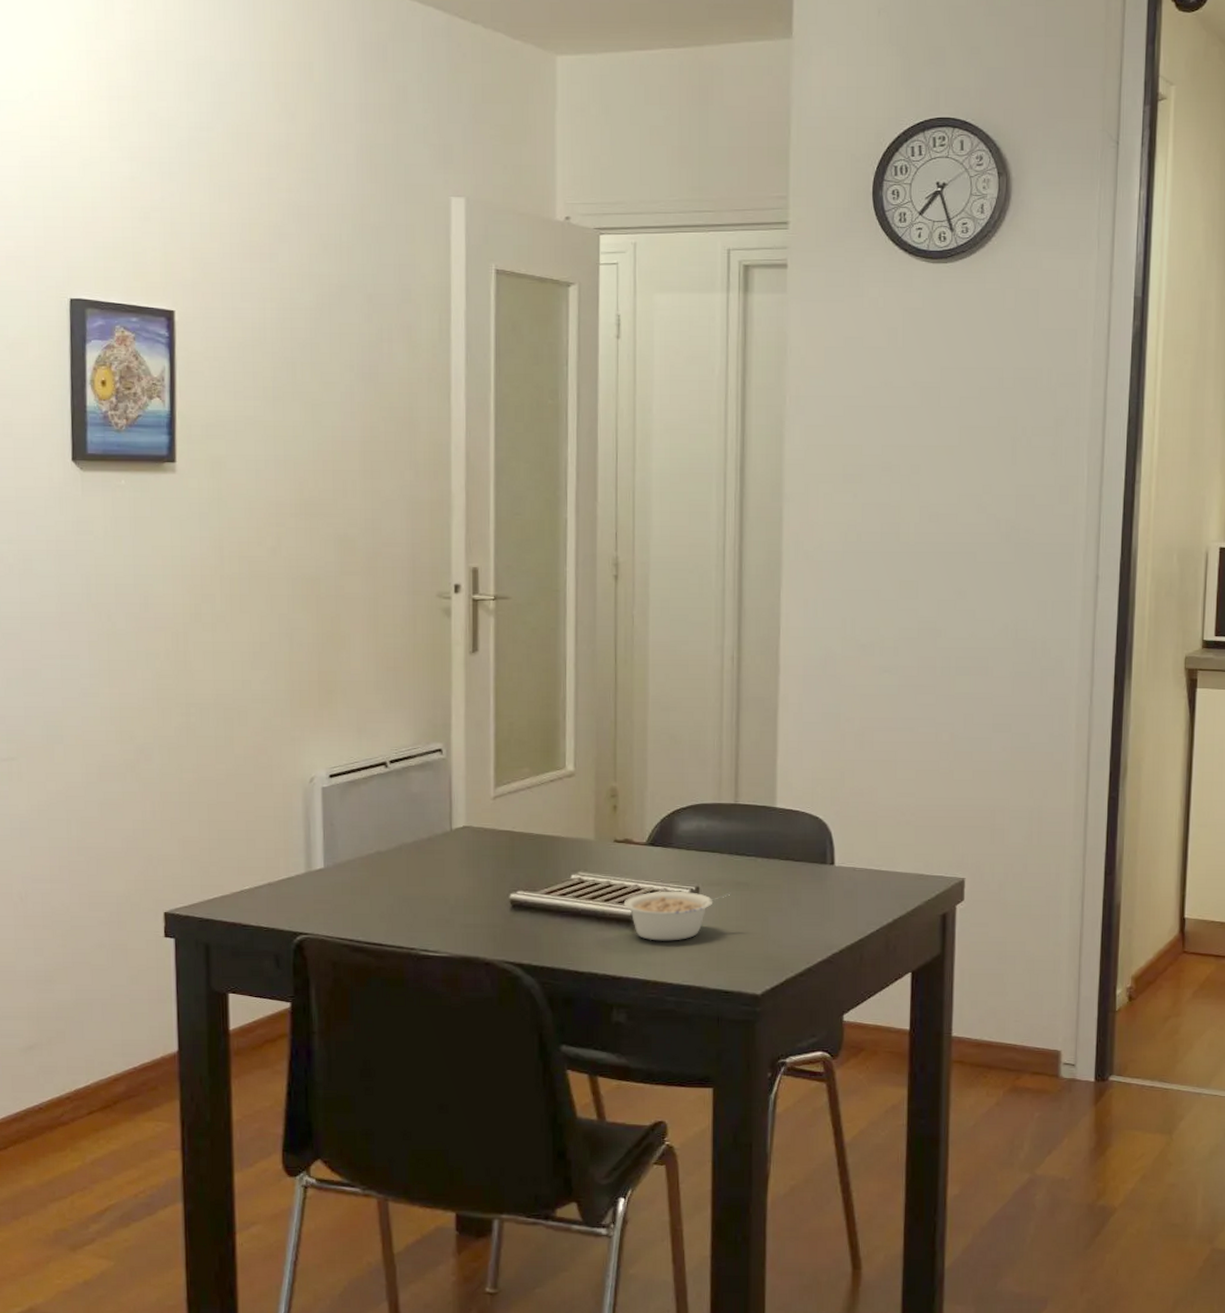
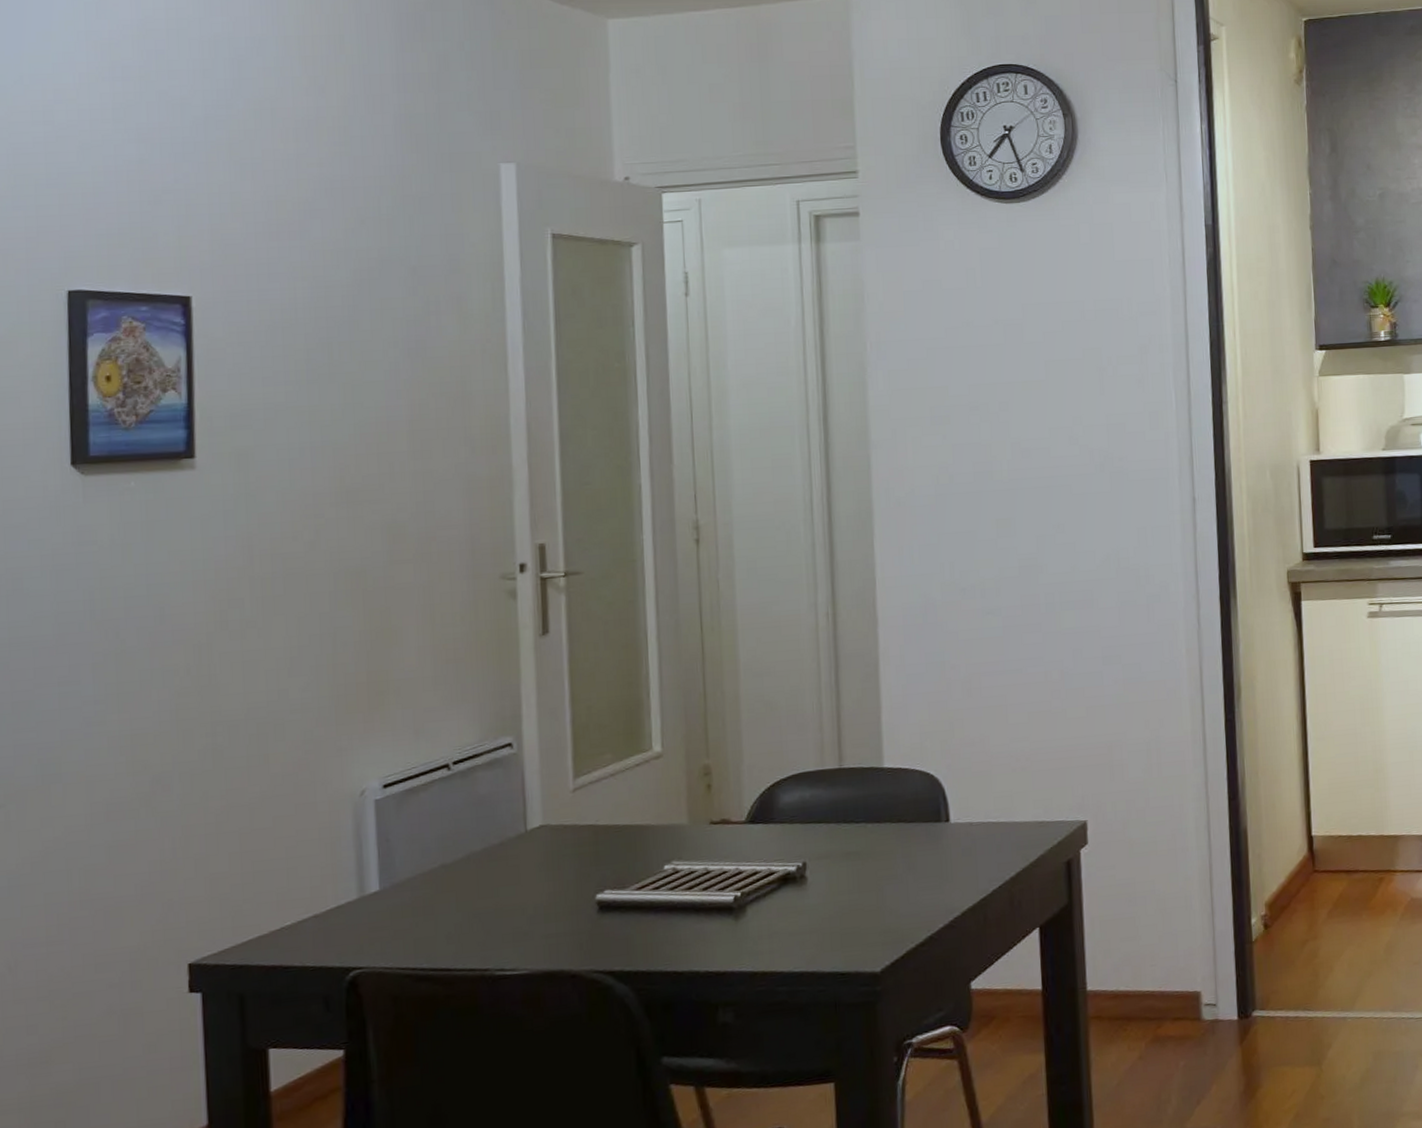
legume: present [623,891,731,941] -> none [724,864,841,928]

